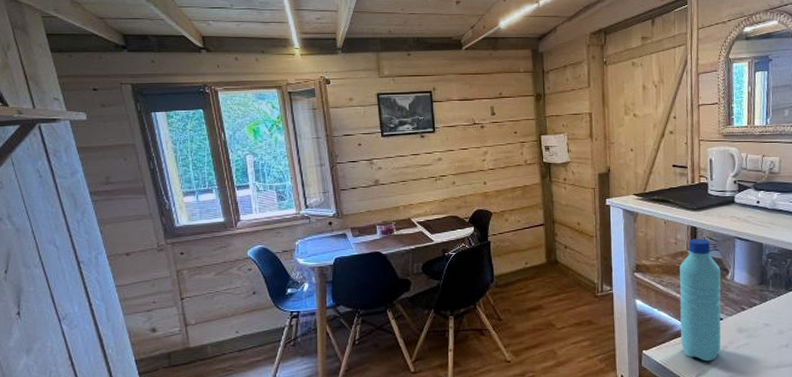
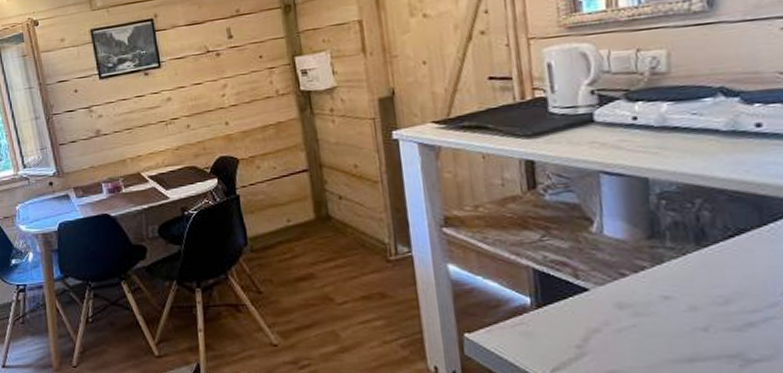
water bottle: present [679,239,721,362] -> none [511,176,590,350]

